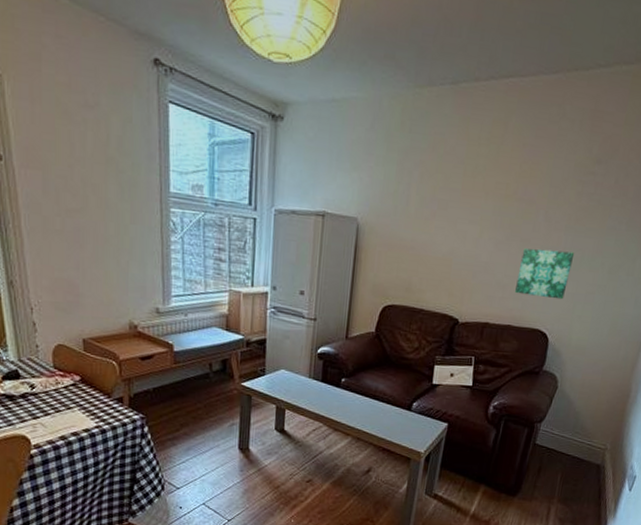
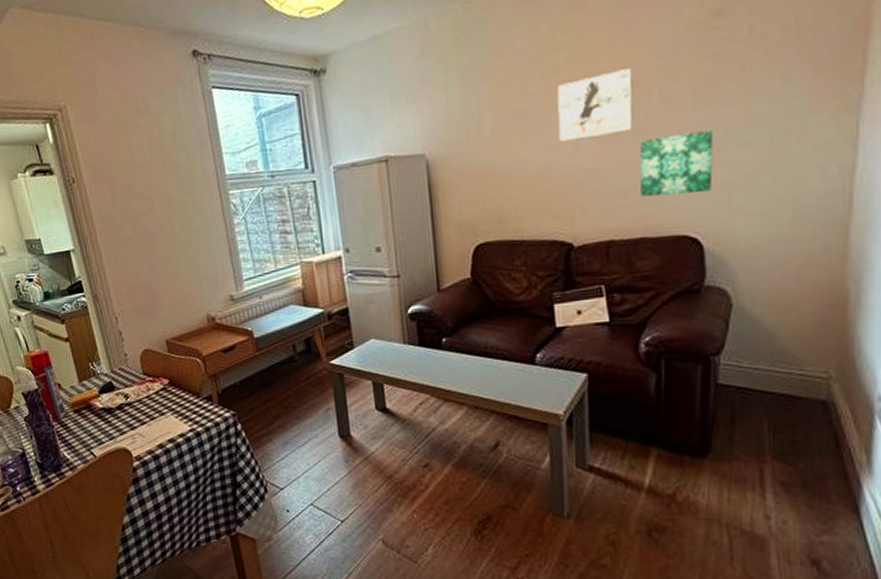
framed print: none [465,186,530,238] -> present [557,68,633,142]

